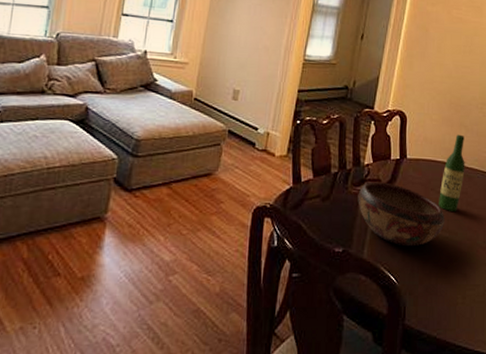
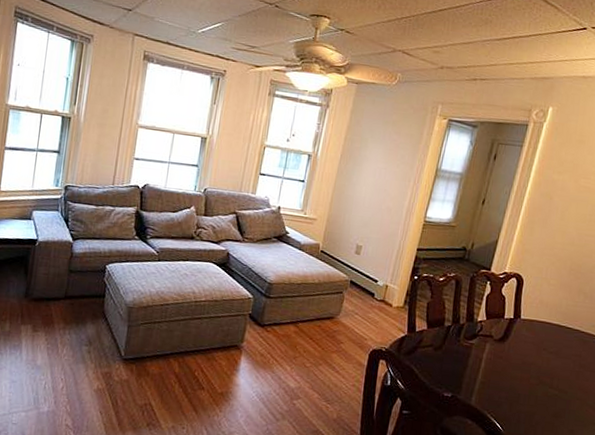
decorative bowl: present [358,181,445,247] -> none [469,337,556,400]
wine bottle: present [439,134,465,211] -> none [550,300,583,372]

